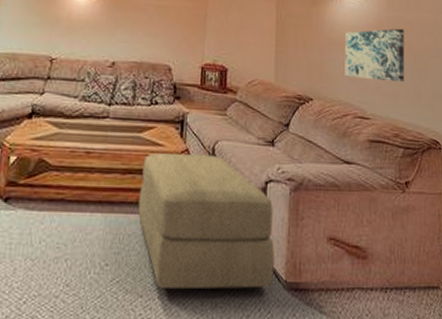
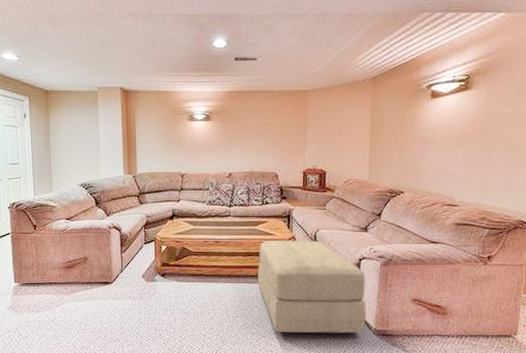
wall art: present [345,28,405,82] -> none [436,121,502,171]

